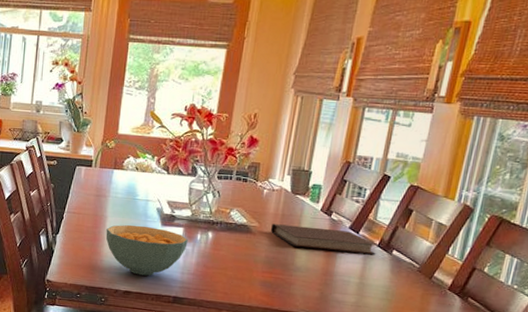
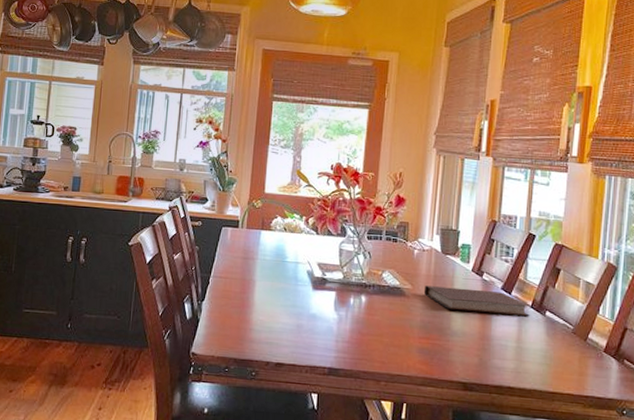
cereal bowl: present [105,224,188,276] -> none [254,289,341,345]

